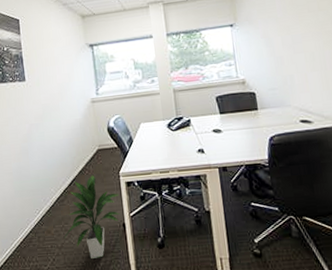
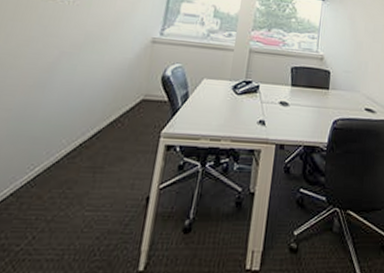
indoor plant: present [64,175,120,259] -> none [60,130,153,240]

